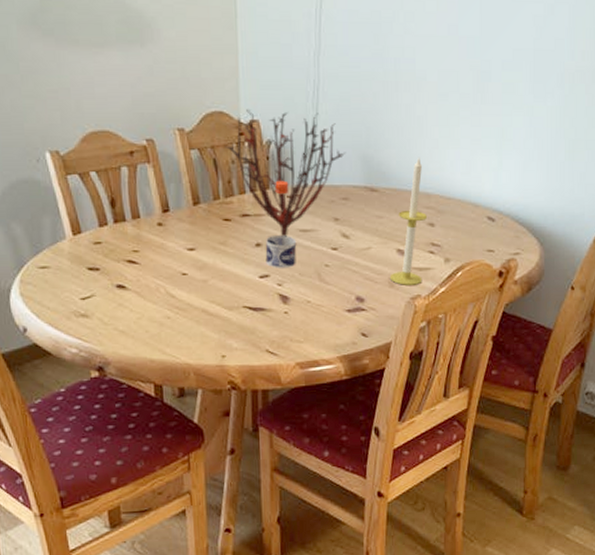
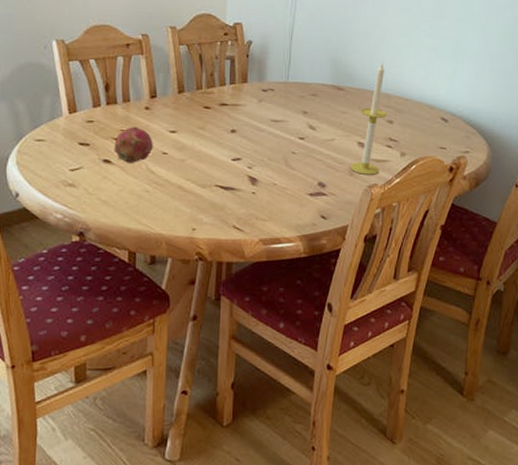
fruit: none [127,246,171,287] -> present [114,126,153,163]
plant: present [225,109,346,237] -> none [210,13,318,126]
water bottle: present [265,180,297,269] -> none [239,76,268,154]

